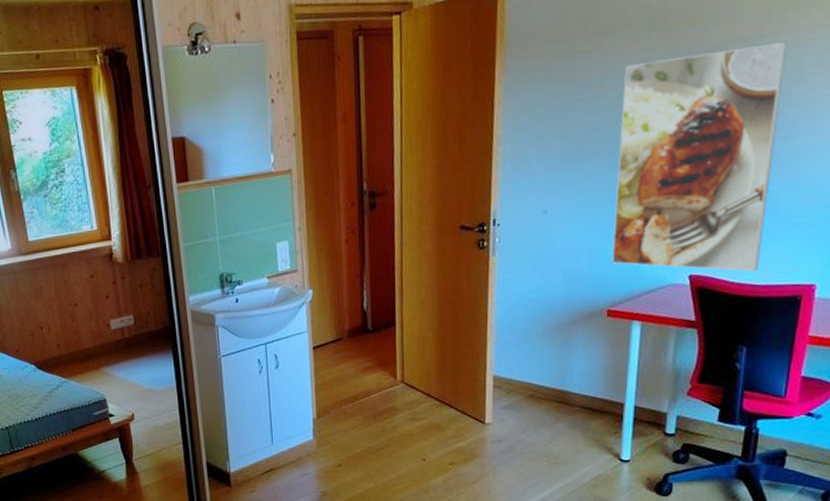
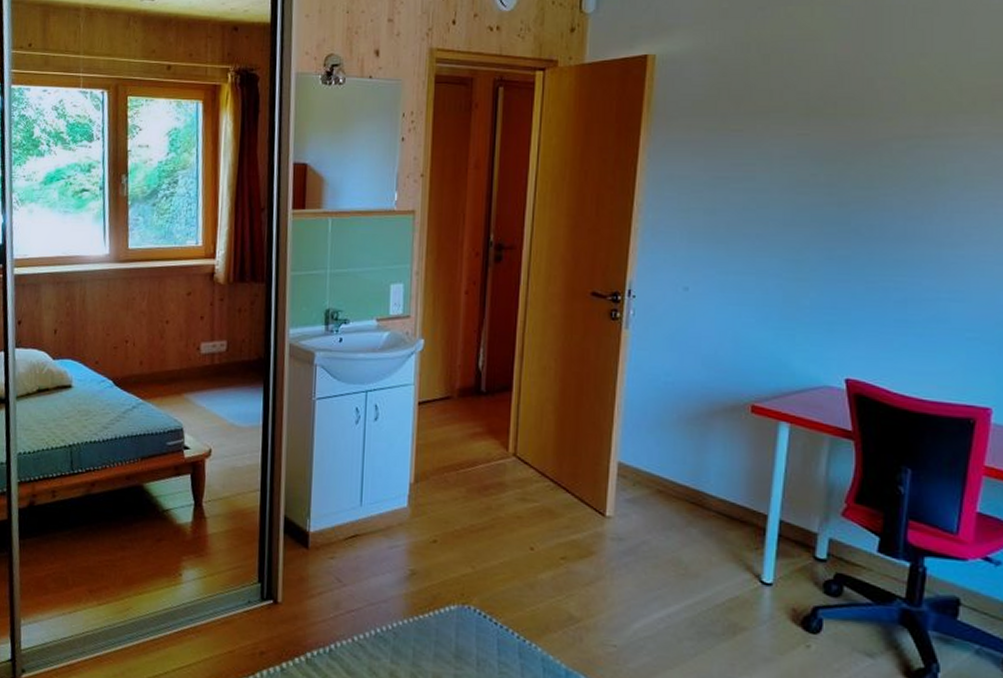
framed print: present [611,41,788,272] -> none [758,145,956,385]

